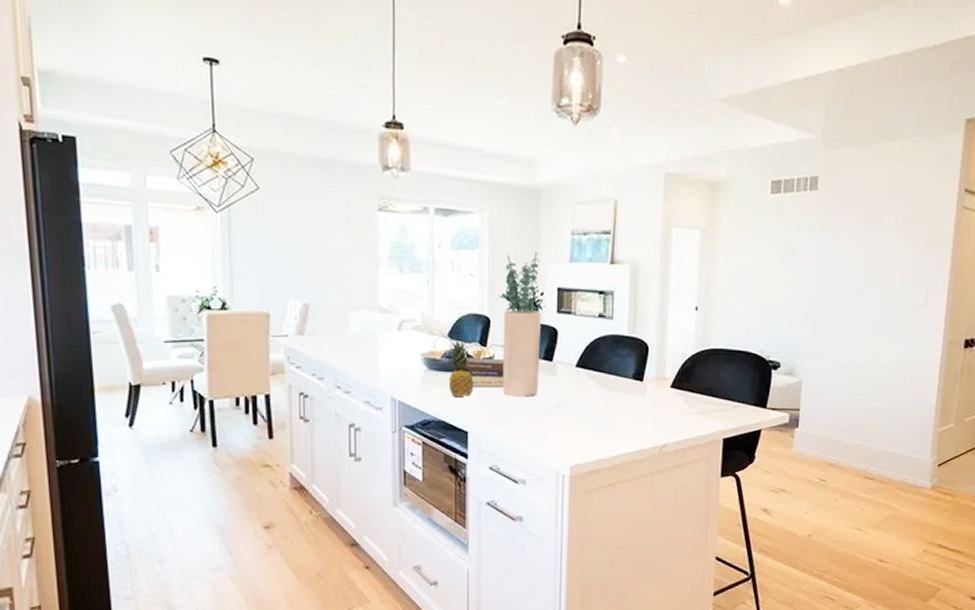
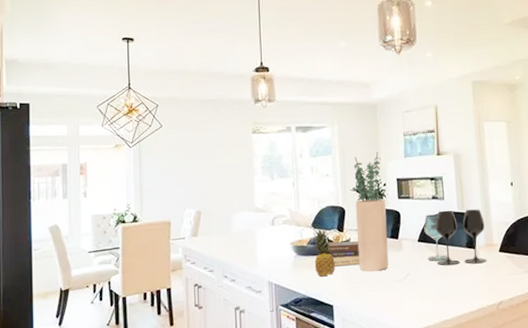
wine glass: none [585,336,609,392] -> present [424,214,448,261]
wine glass: none [596,332,658,399] -> present [435,209,488,265]

